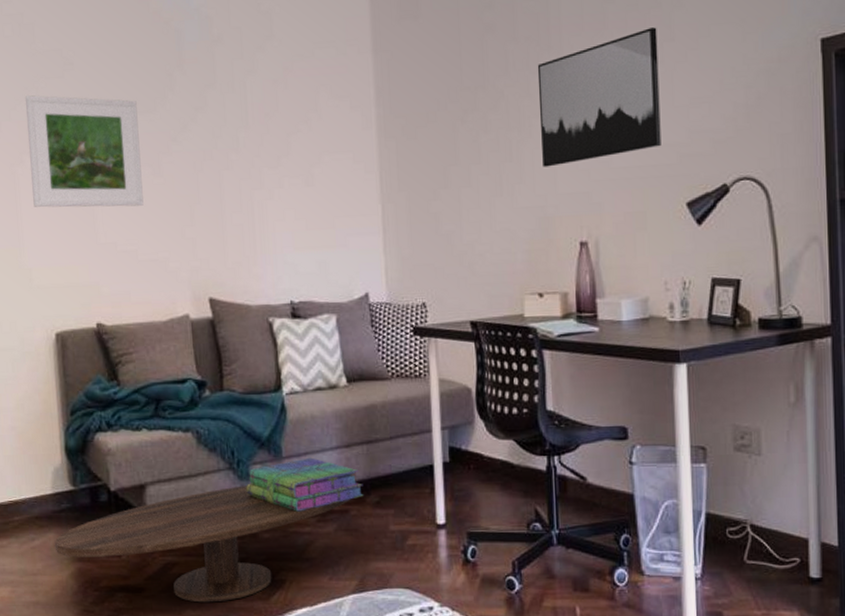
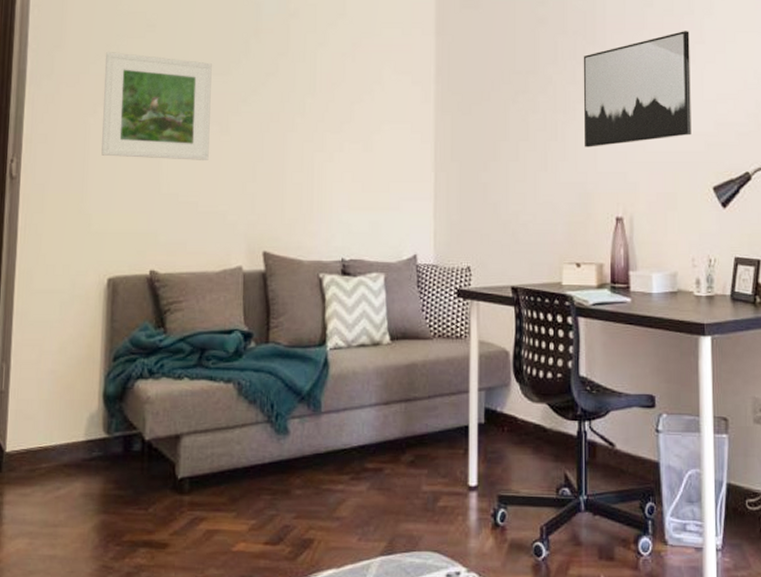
coffee table: present [54,485,352,603] -> none [80,440,387,561]
stack of books: present [246,457,364,512] -> none [282,413,399,468]

